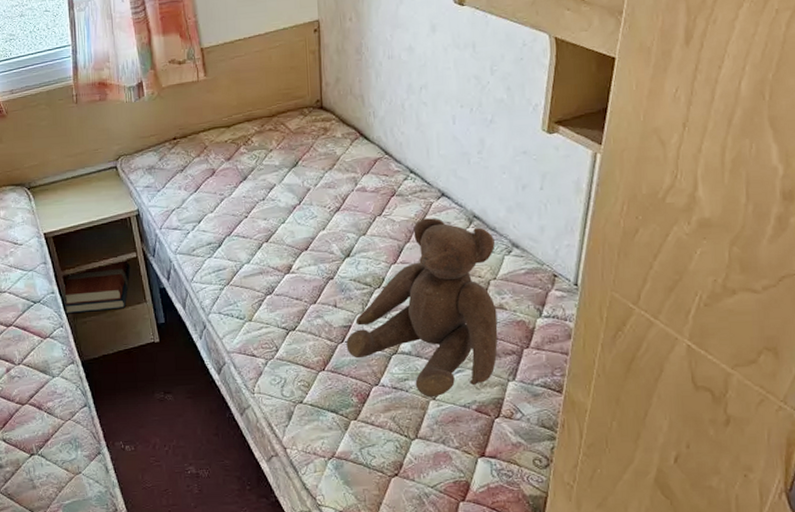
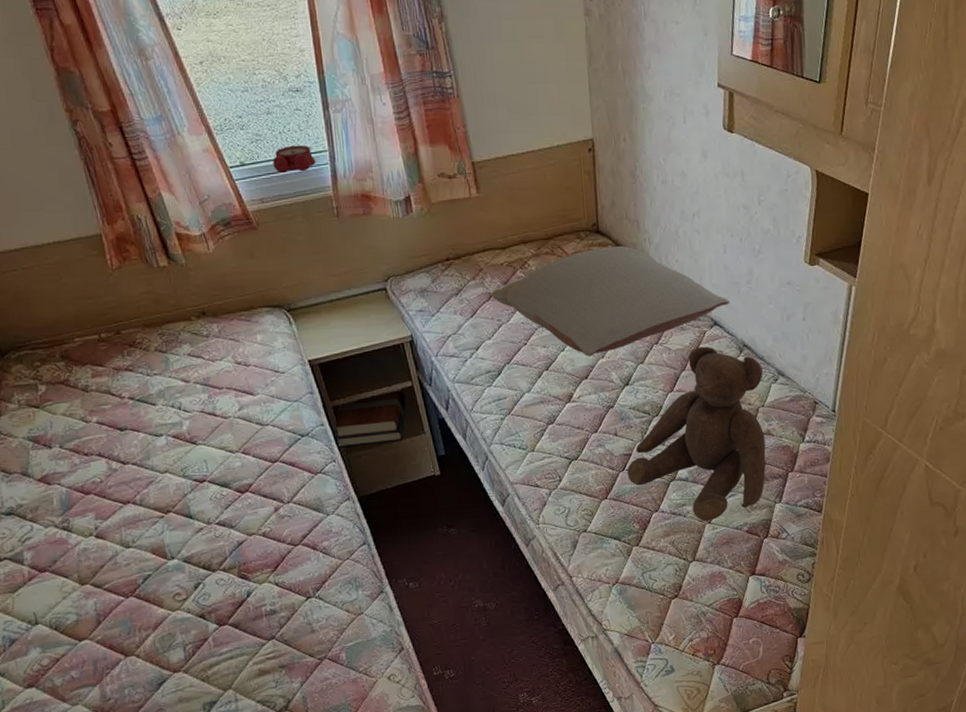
alarm clock: none [23,41,60,68] -> present [273,145,316,174]
pillow: none [214,120,460,228] -> present [490,245,730,356]

